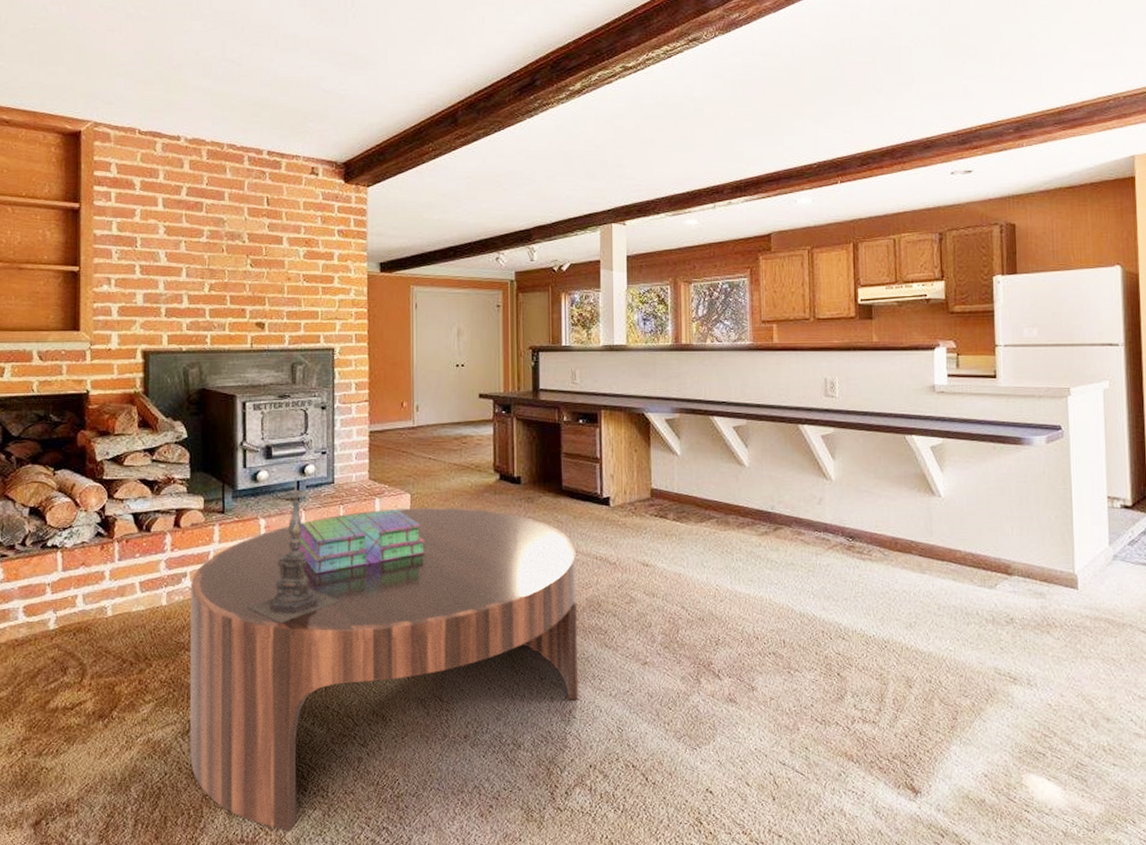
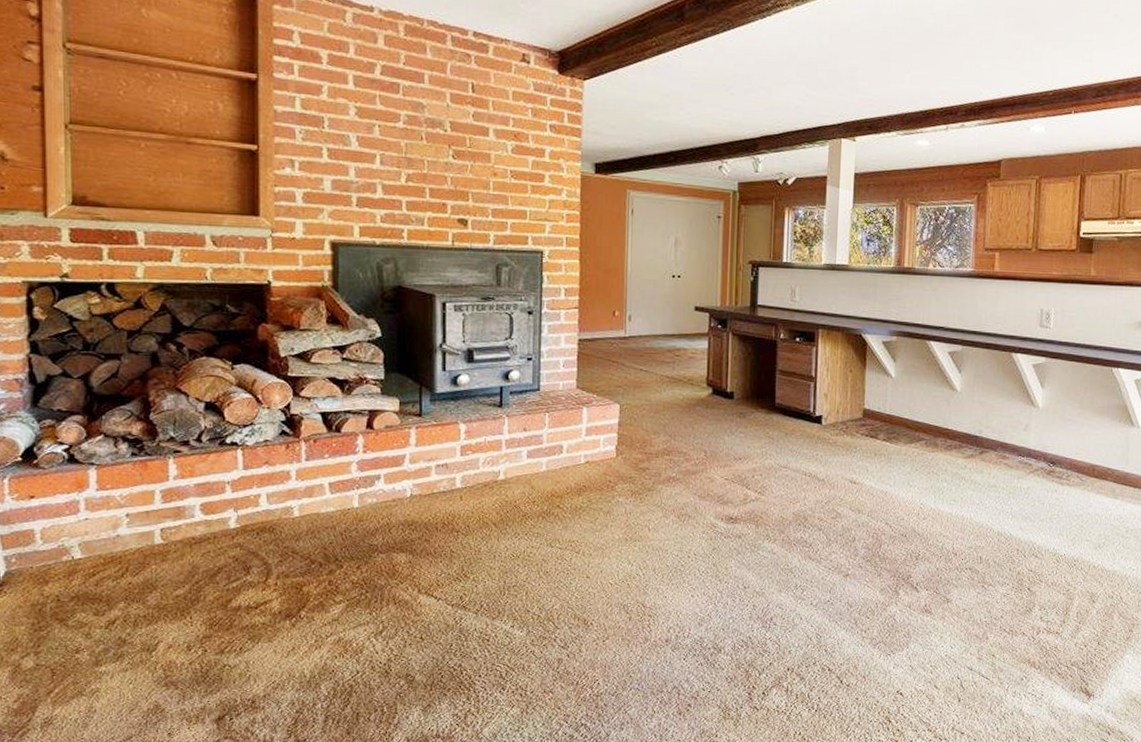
coffee table: present [190,507,579,831] -> none [384,418,785,727]
candle holder: present [248,478,342,624] -> none [446,383,545,529]
stack of books: present [298,508,426,574] -> none [500,418,634,481]

